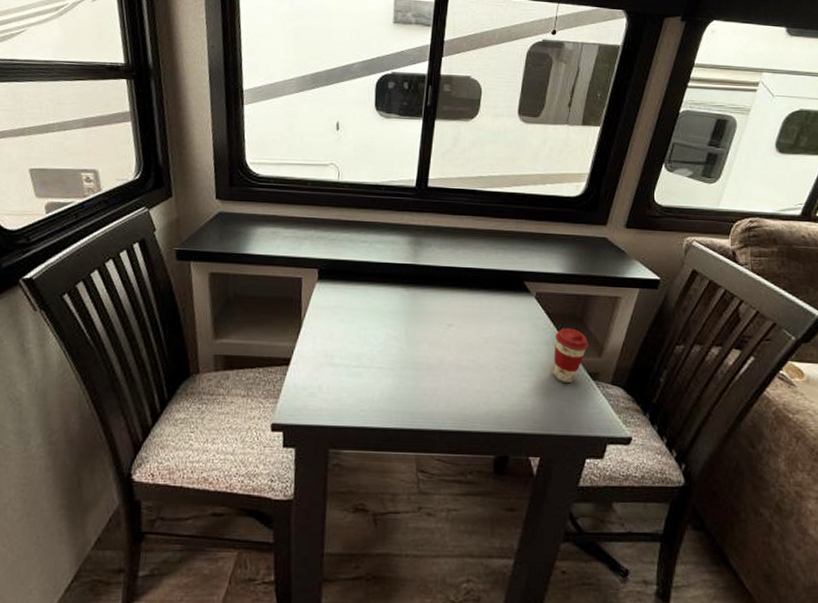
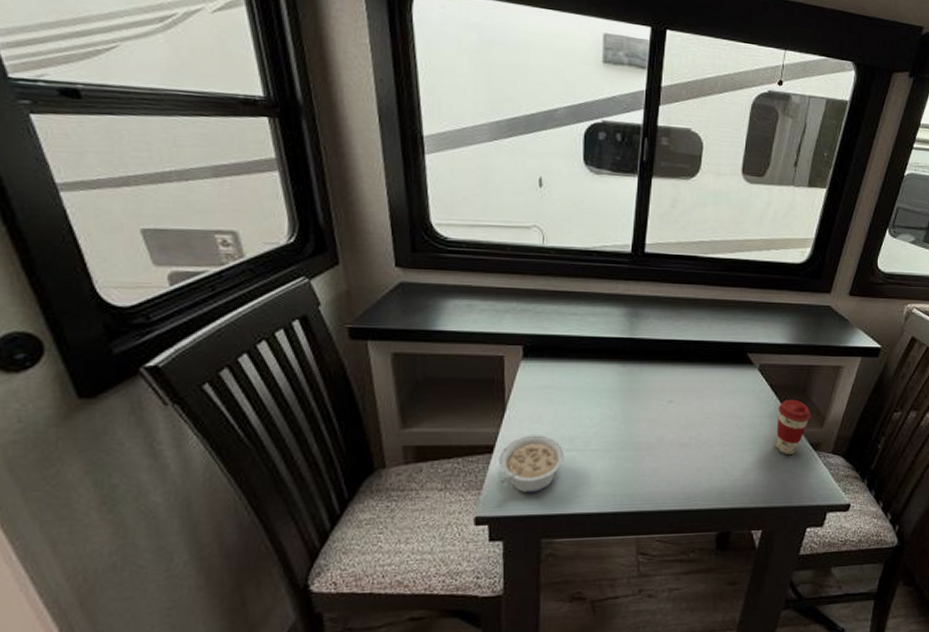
legume: none [293,350,352,405] -> present [498,435,564,494]

